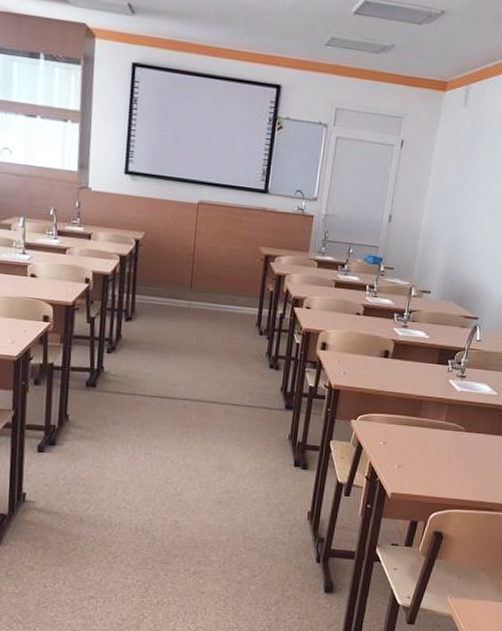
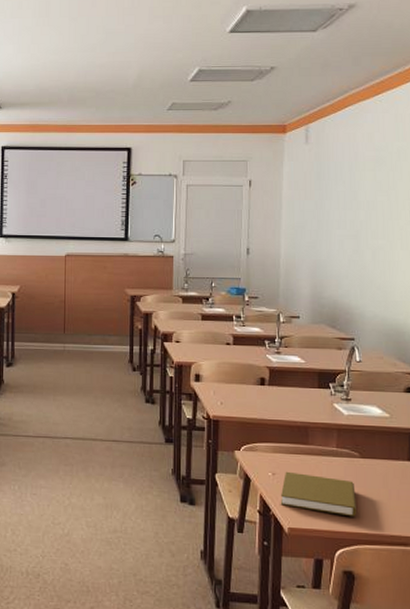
book: none [387,441,456,485] -> present [280,471,356,517]

